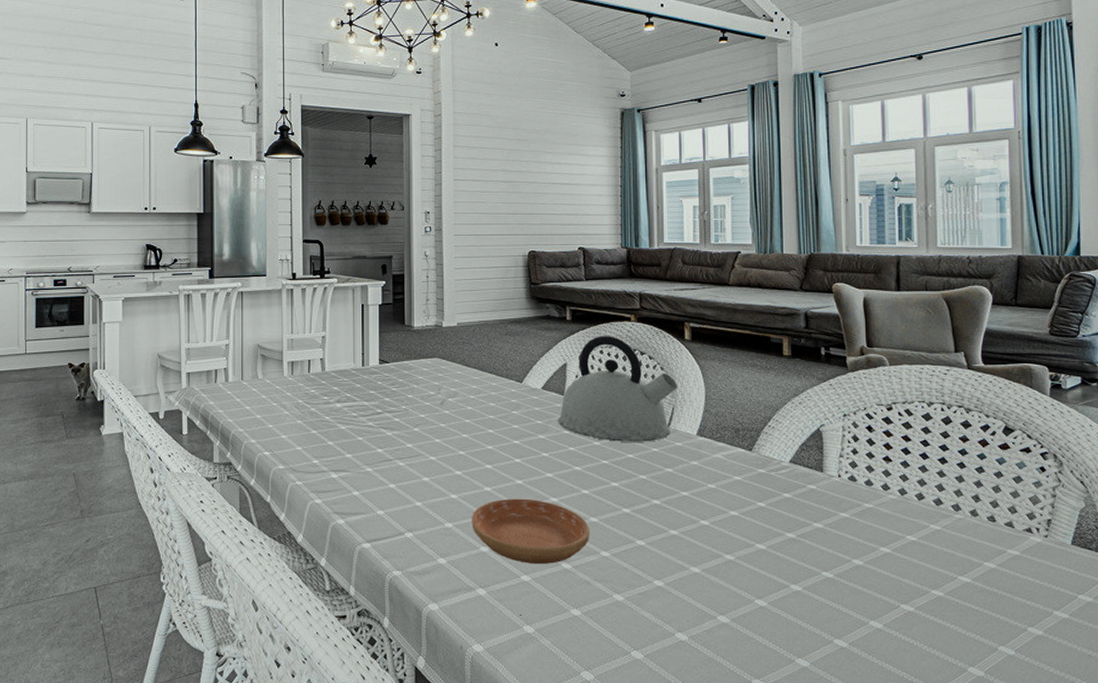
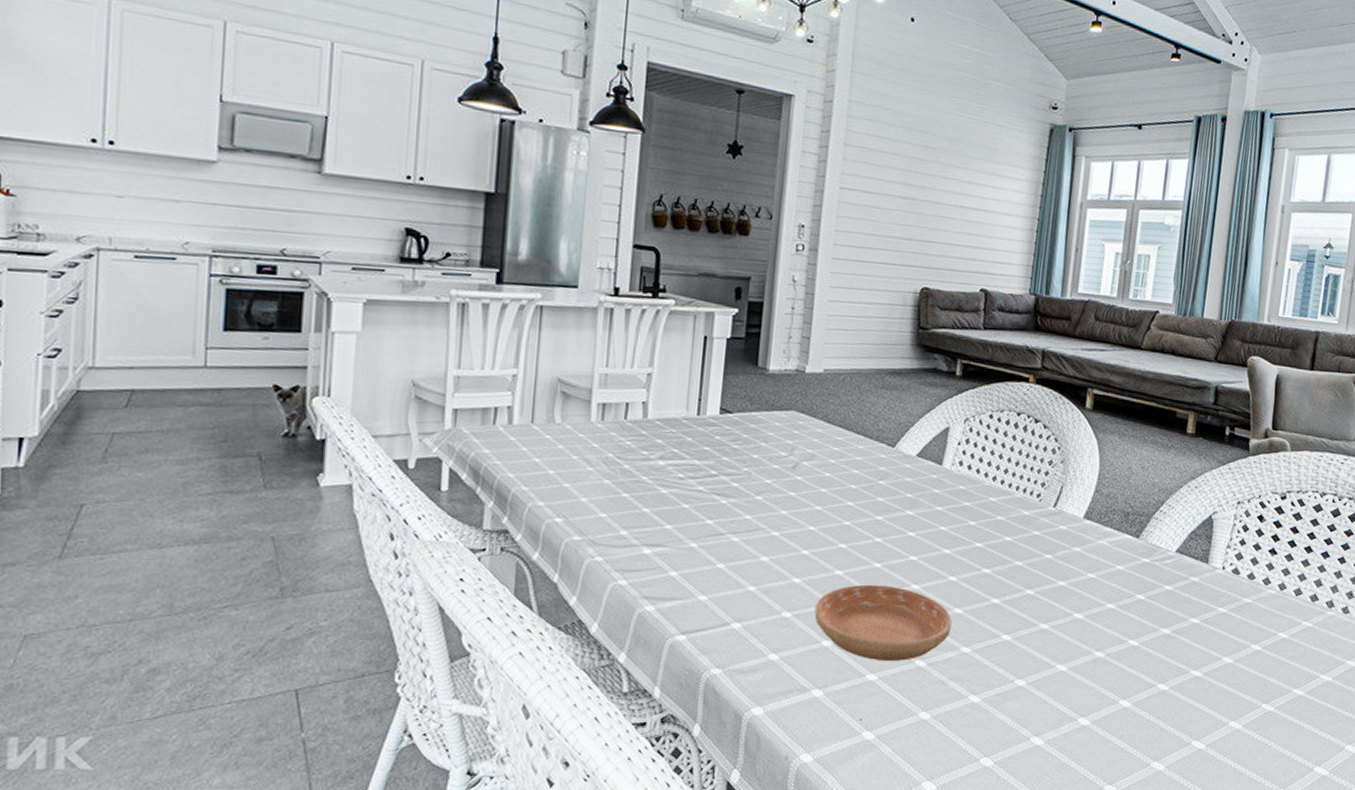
kettle: present [558,336,677,442] -> none [931,397,1071,524]

